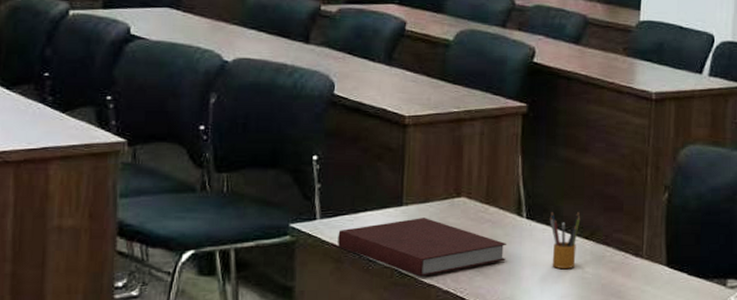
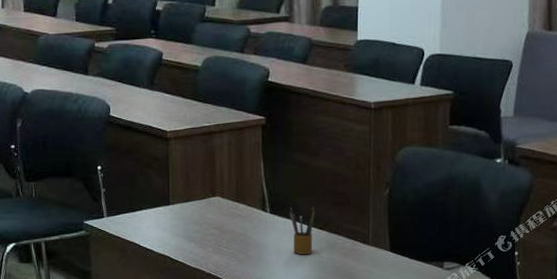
notebook: present [338,218,506,277] -> none [121,214,255,262]

